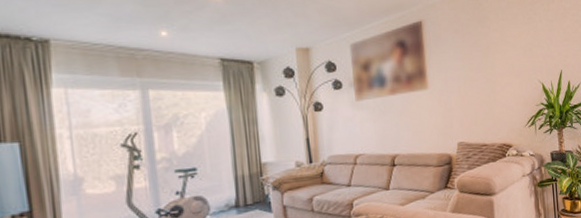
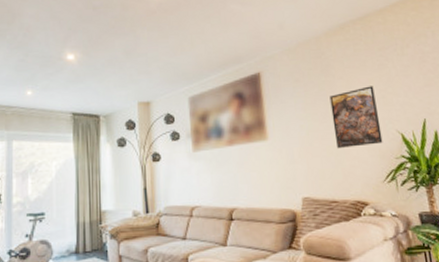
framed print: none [485,38,527,96] -> present [329,86,383,148]

